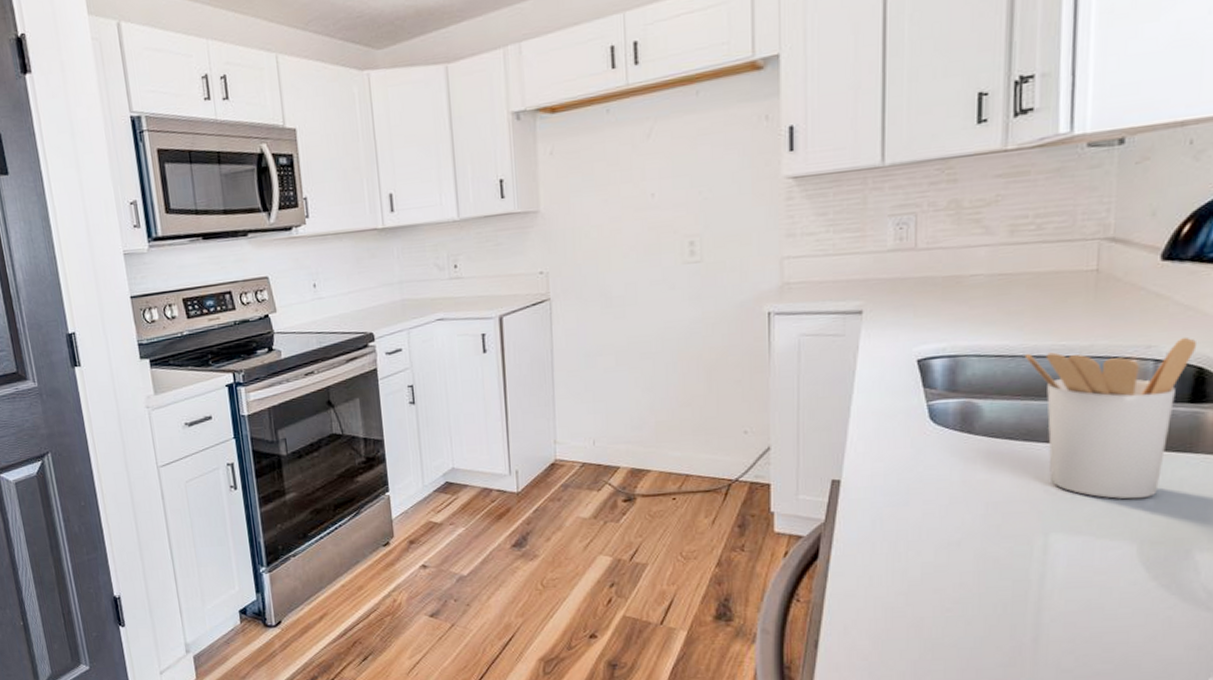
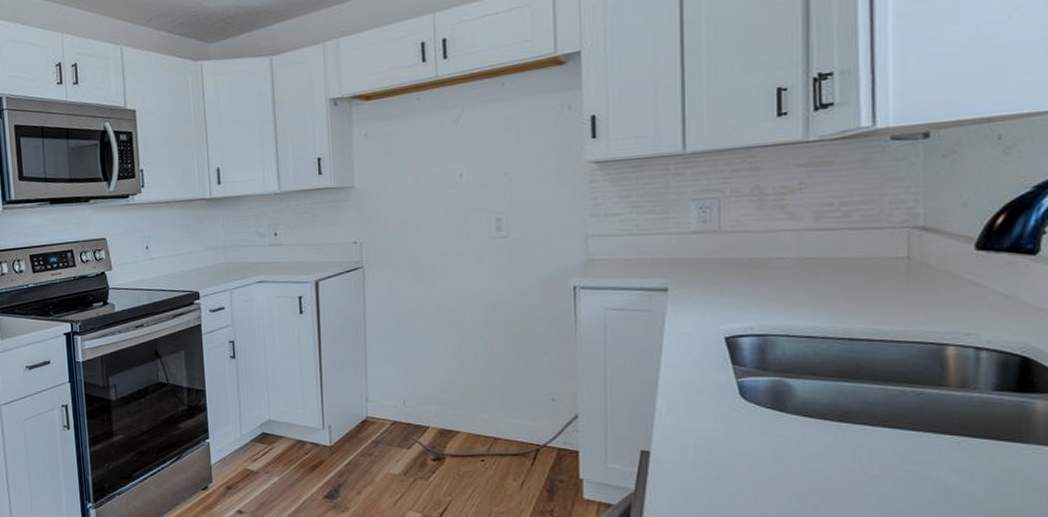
utensil holder: present [1024,337,1198,500] -> none [836,326,1020,487]

